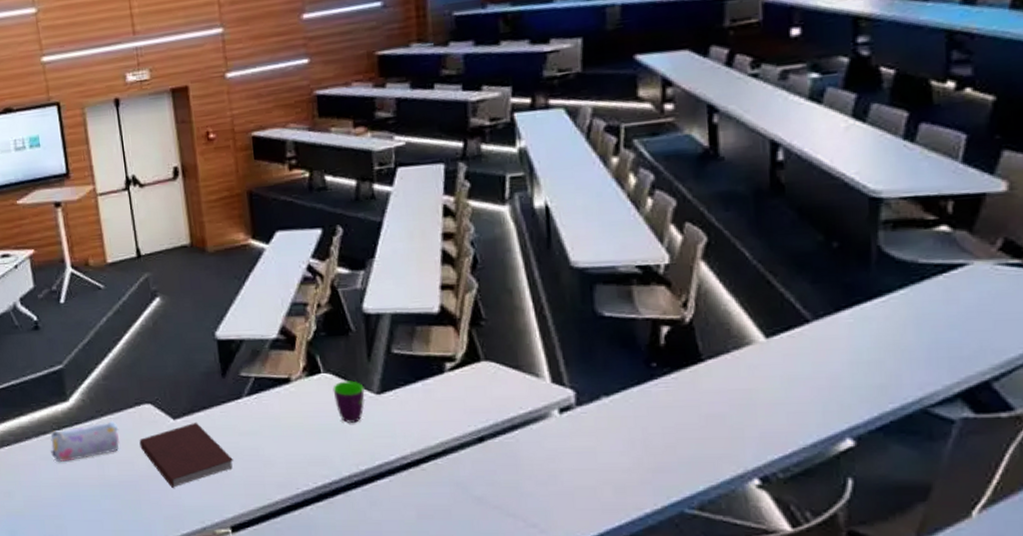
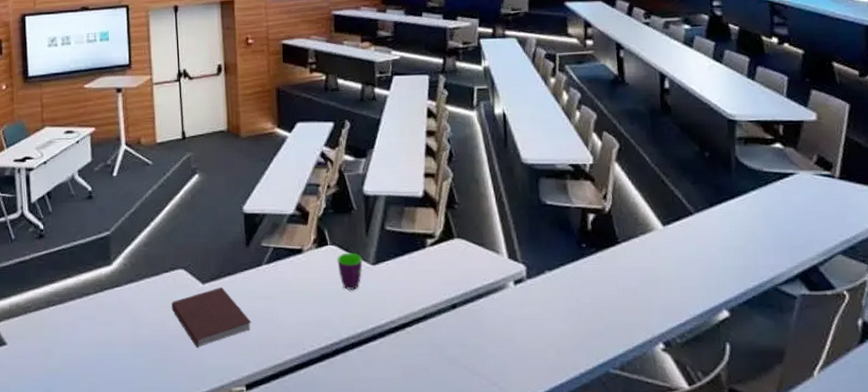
pencil case: present [50,420,119,462] -> none [92,283,154,322]

